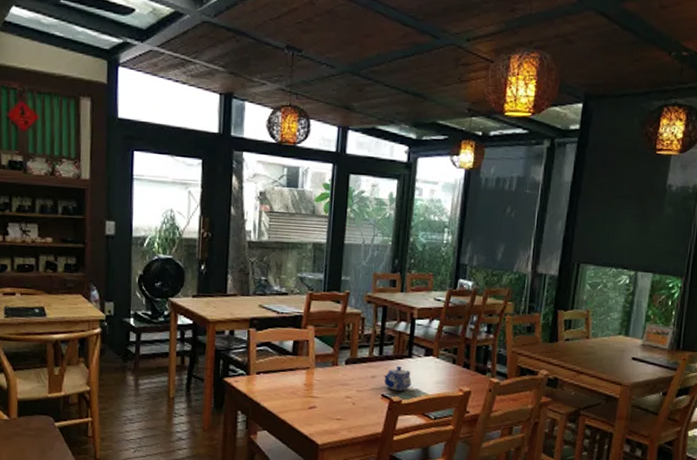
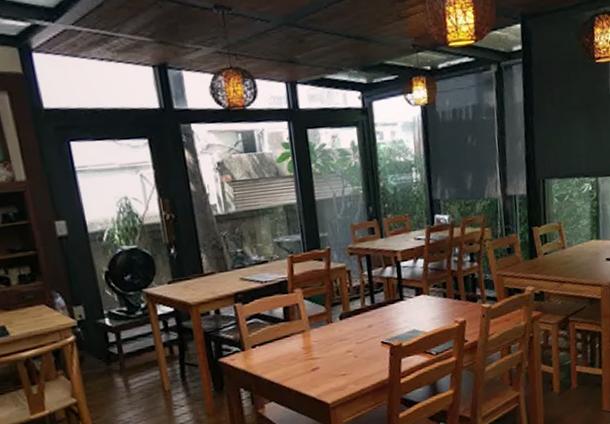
teapot: present [384,365,412,391] -> none [380,310,408,336]

